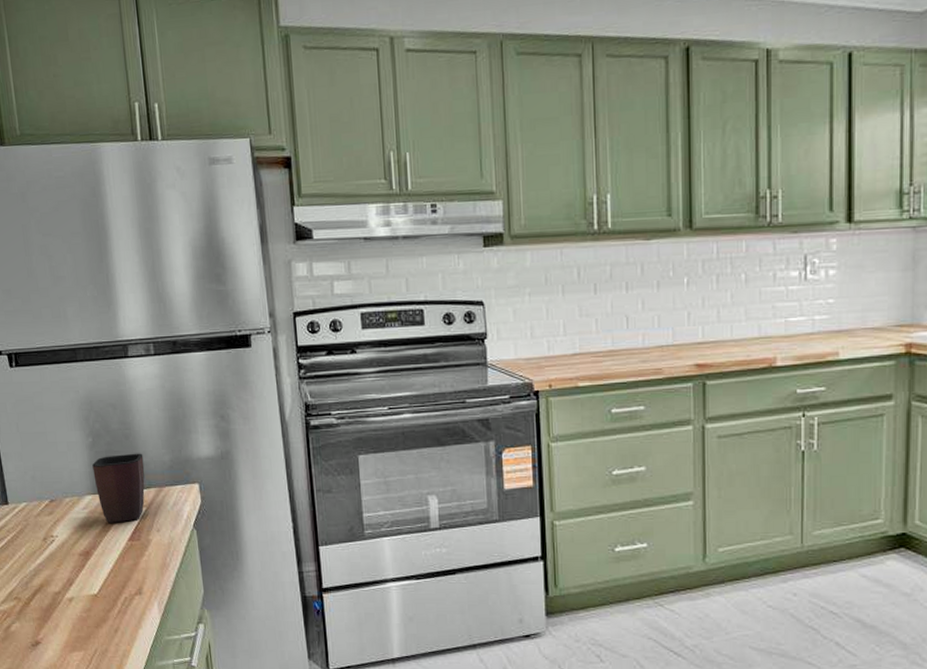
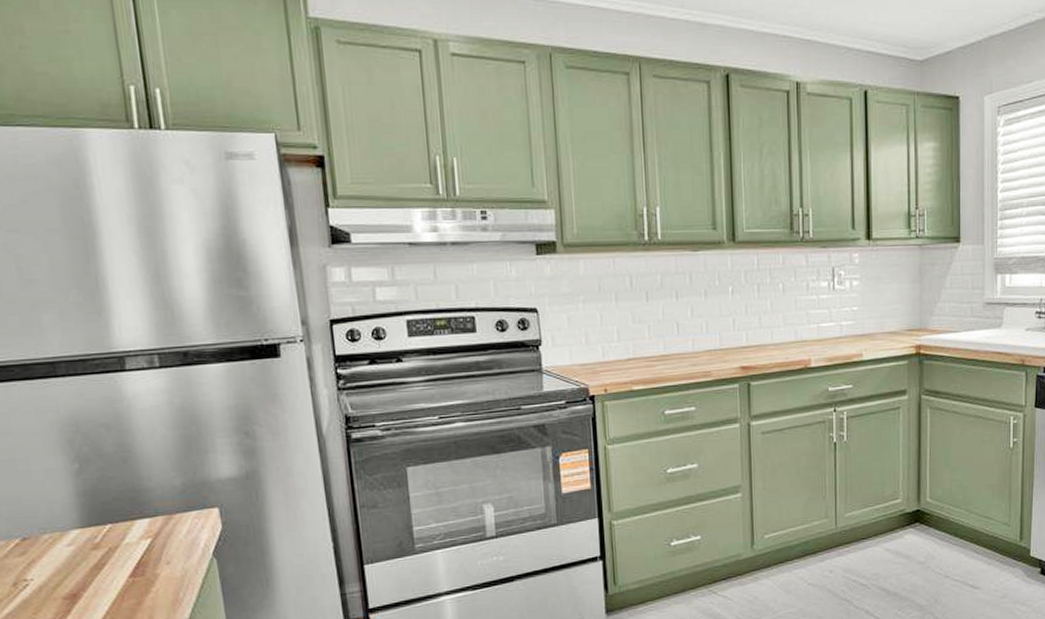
mug: present [92,453,145,523] -> none [79,477,150,559]

